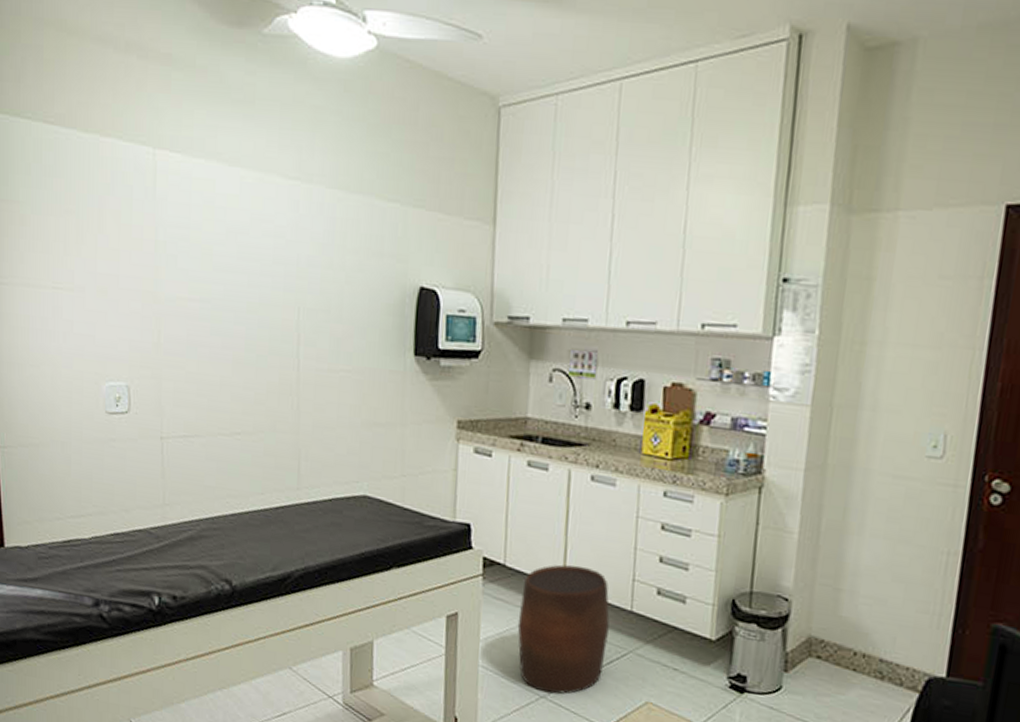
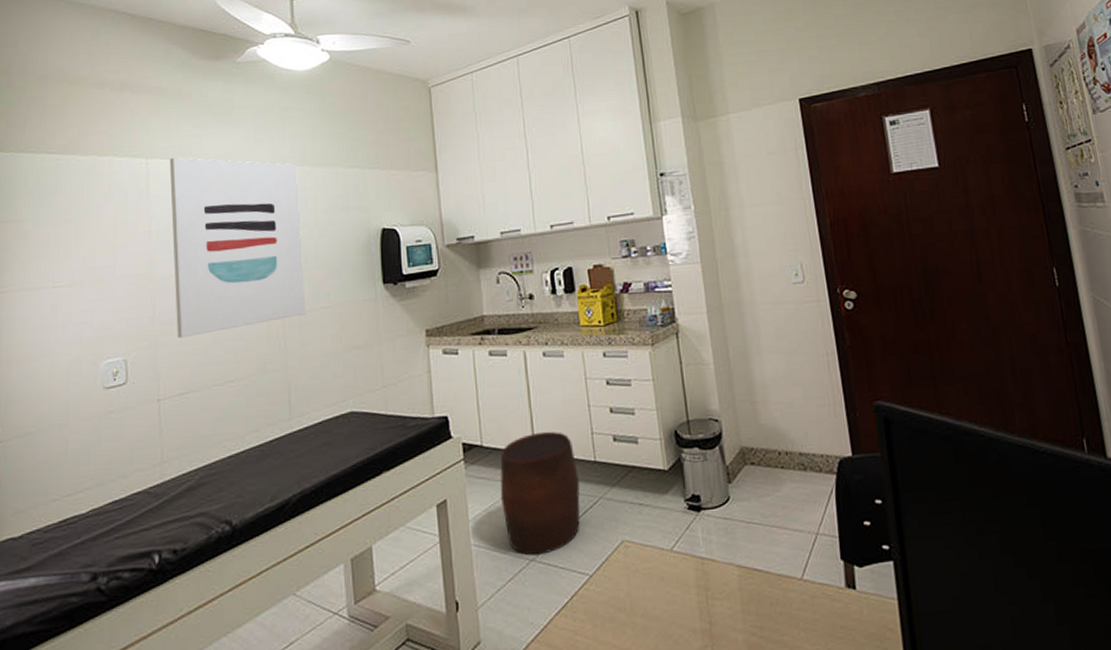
wall art: none [179,151,326,375] -> present [169,157,306,339]

